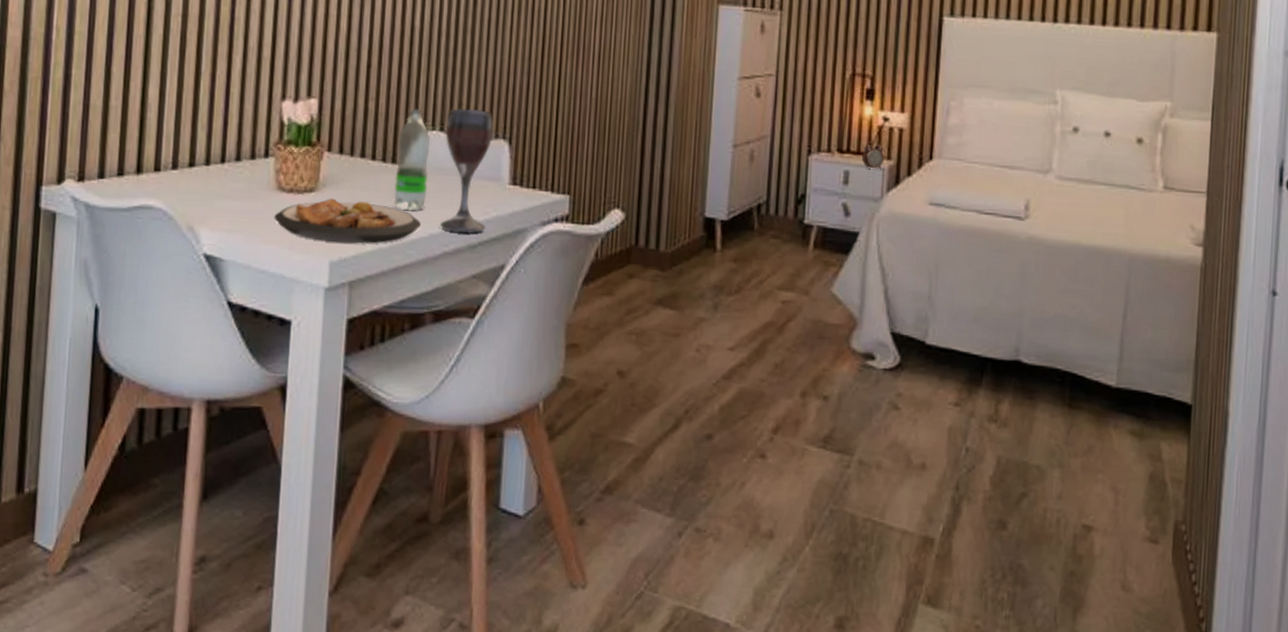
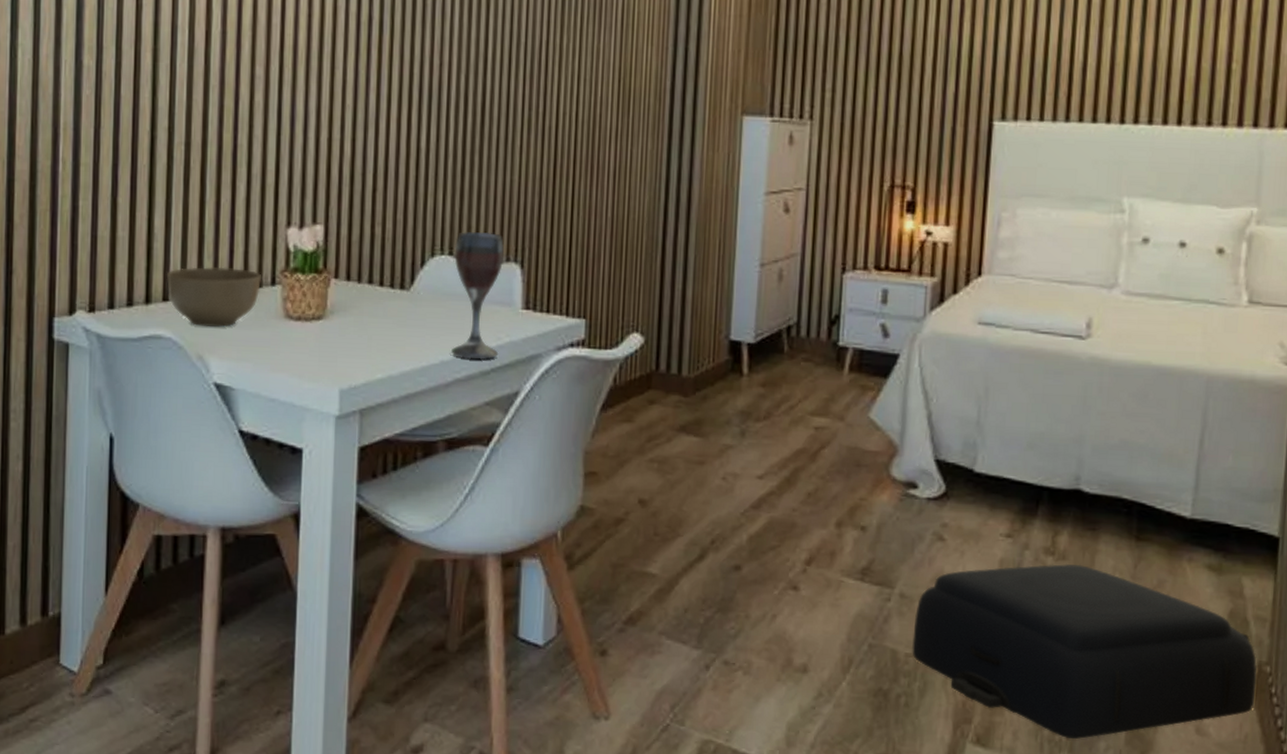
bowl: none [158,138,256,198] -> present [166,266,262,327]
plate: present [274,198,422,244] -> none [283,326,432,372]
bottle: present [394,109,431,211] -> none [403,234,440,338]
alarm clock: present [861,141,885,170] -> none [901,257,928,288]
suitcase: none [869,430,1175,597] -> present [912,563,1258,739]

